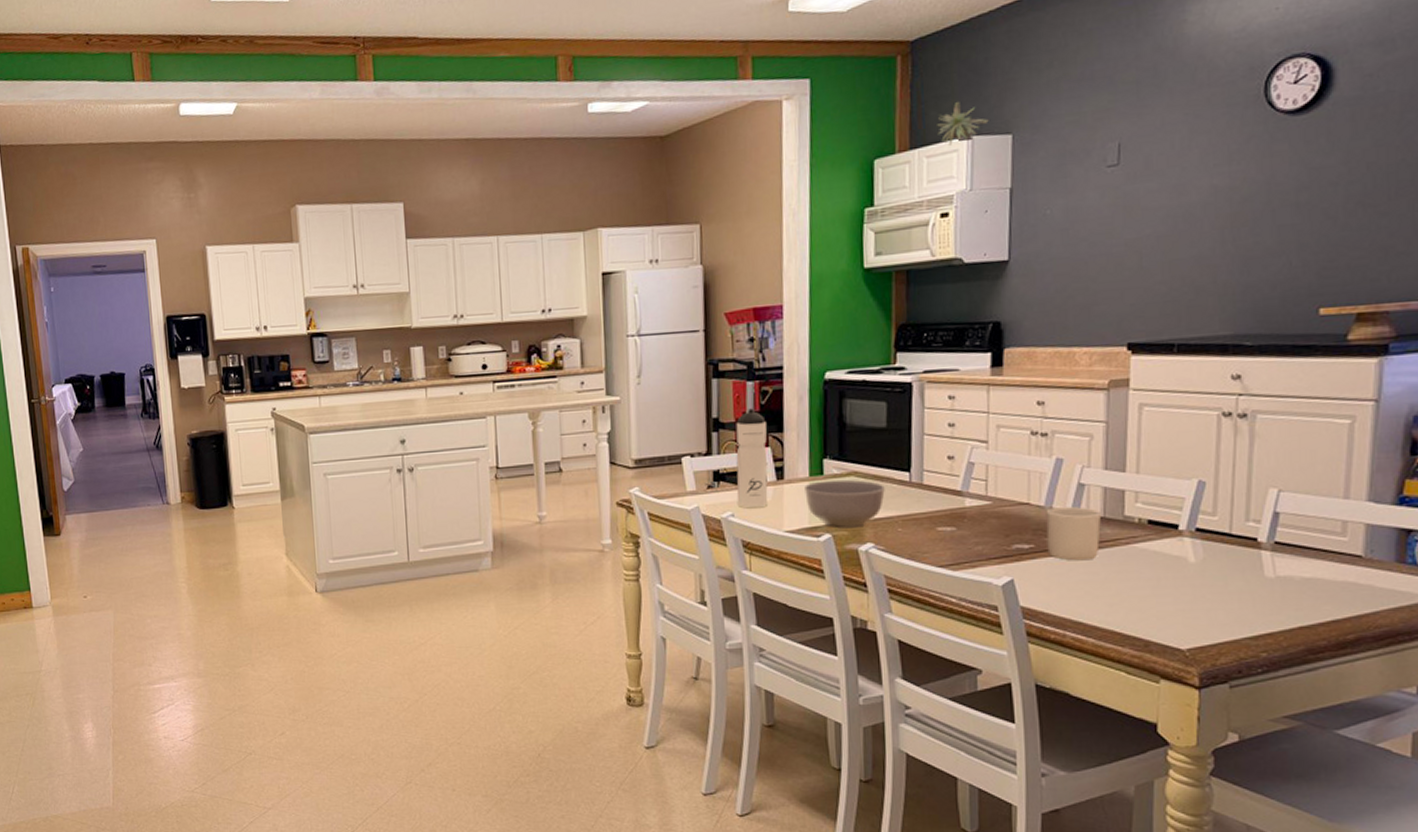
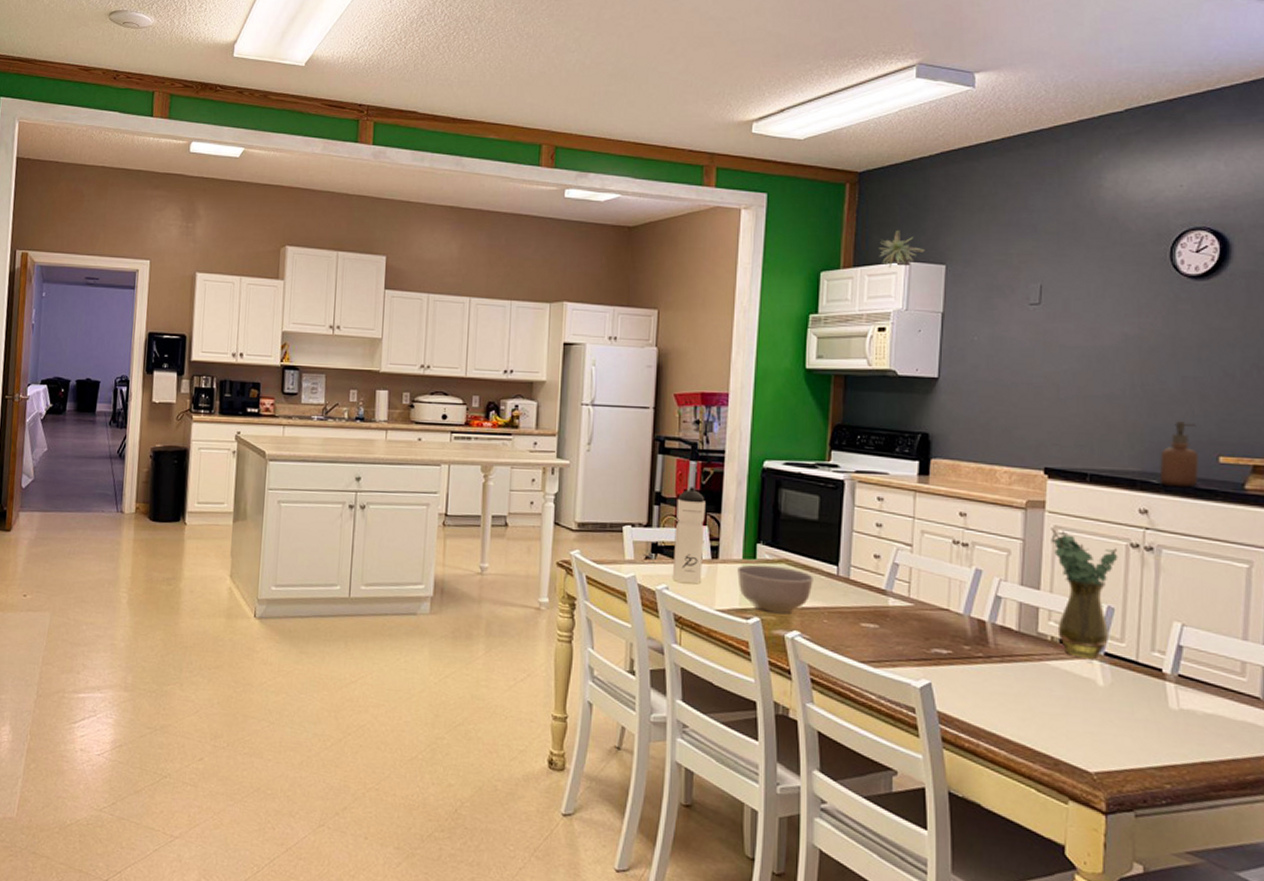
mug: present [1046,507,1102,561] -> none [964,617,1017,673]
vase: none [1135,405,1209,537] -> present [1051,527,1118,659]
soap dispenser: none [1254,275,1297,348] -> present [1160,421,1199,488]

